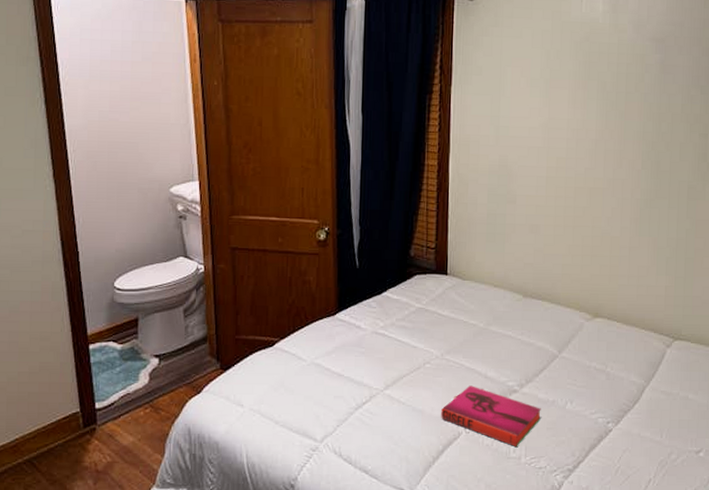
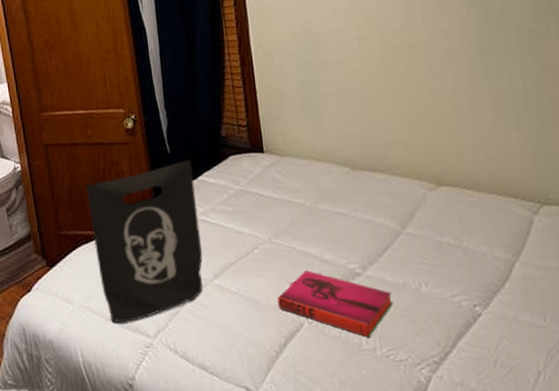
tote bag: none [269,275,379,427] -> present [85,159,203,323]

